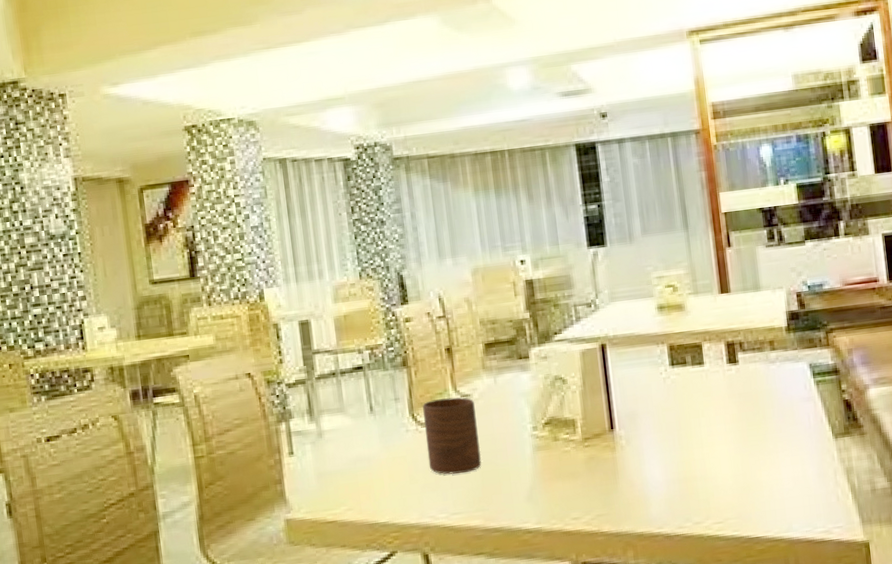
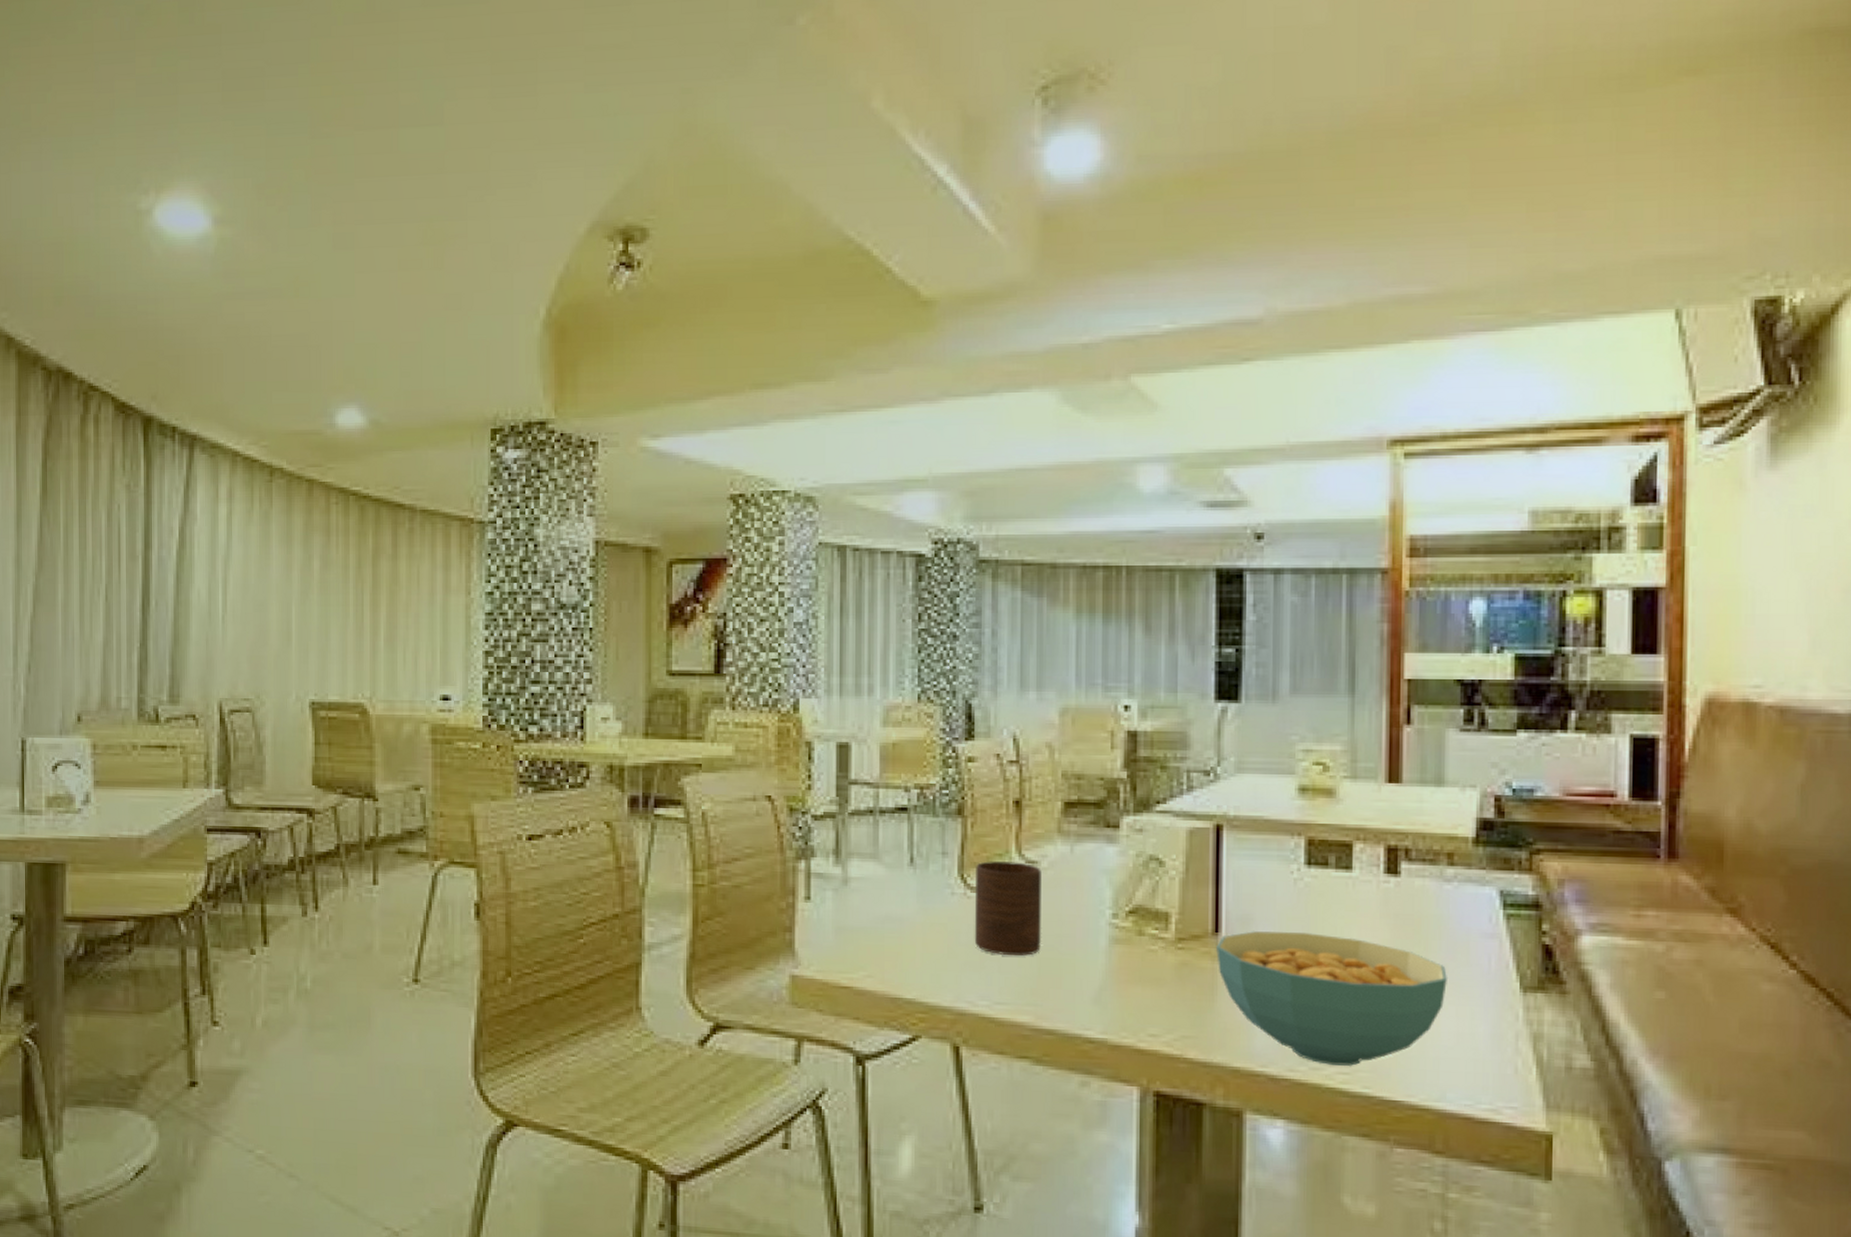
cereal bowl: none [613,417,782,518] -> present [1216,931,1447,1066]

